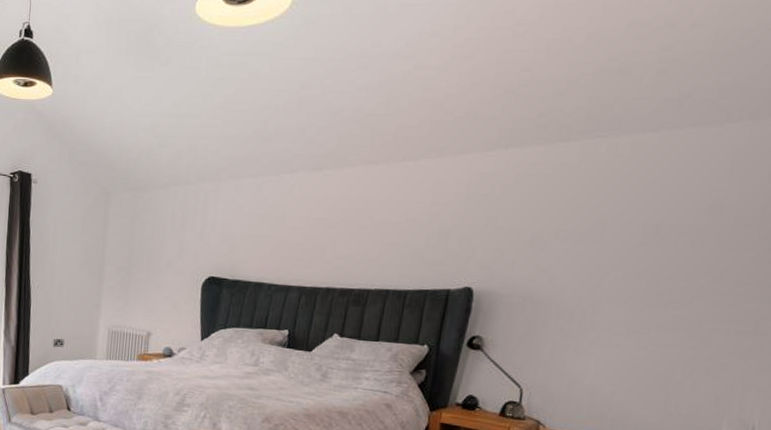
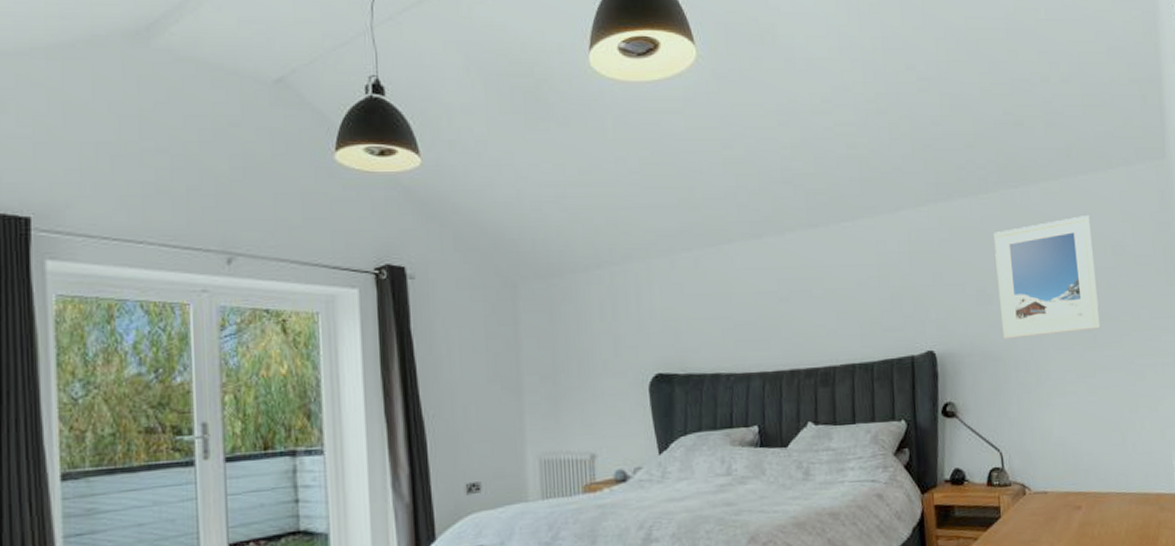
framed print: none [551,171,688,288] -> present [993,215,1101,340]

